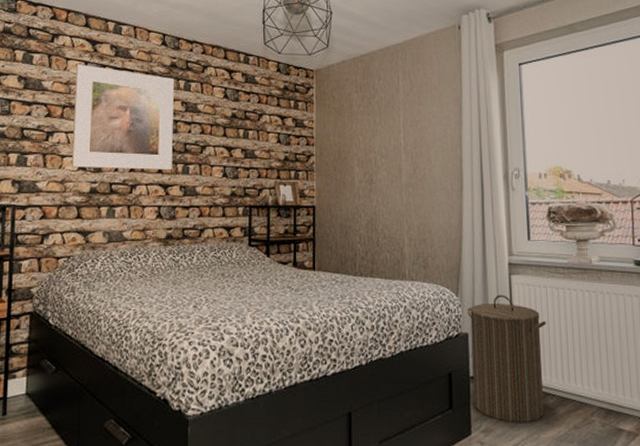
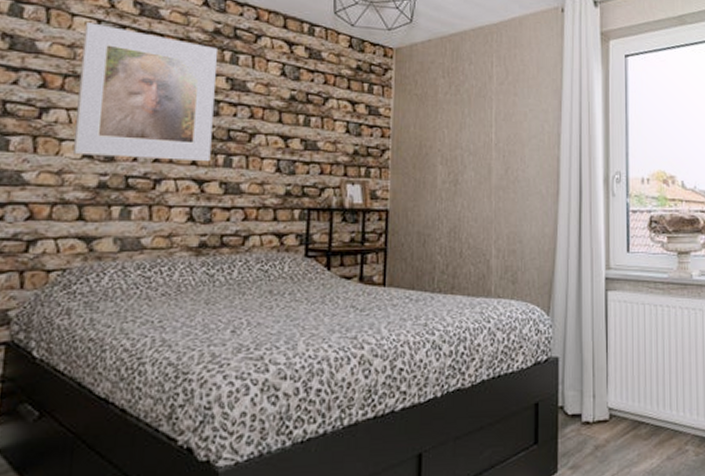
laundry hamper: present [467,295,547,423] -> none [559,313,643,457]

